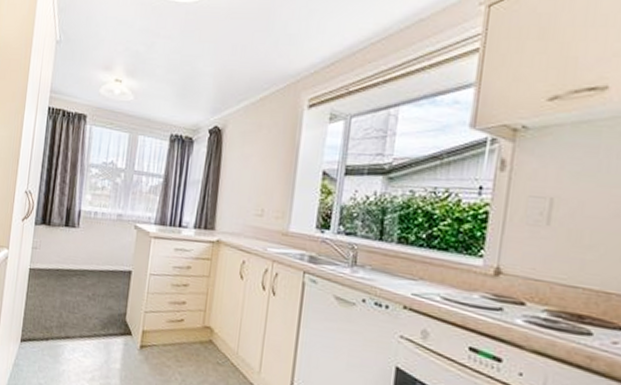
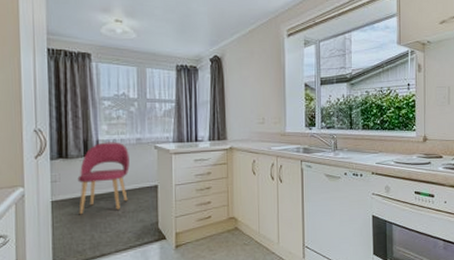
dining chair: none [52,213,108,292] -> present [77,142,130,215]

